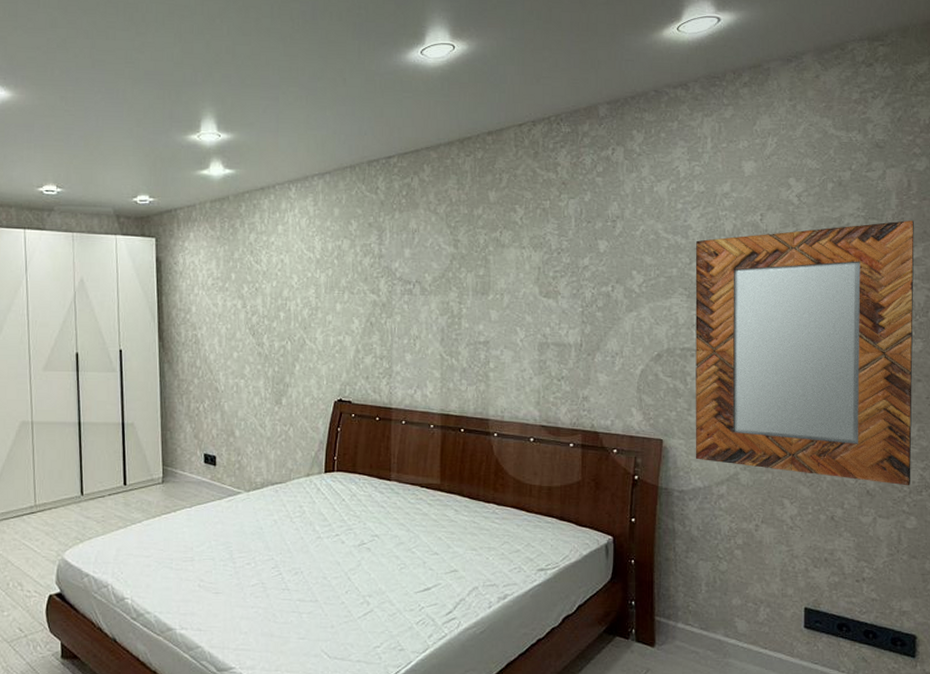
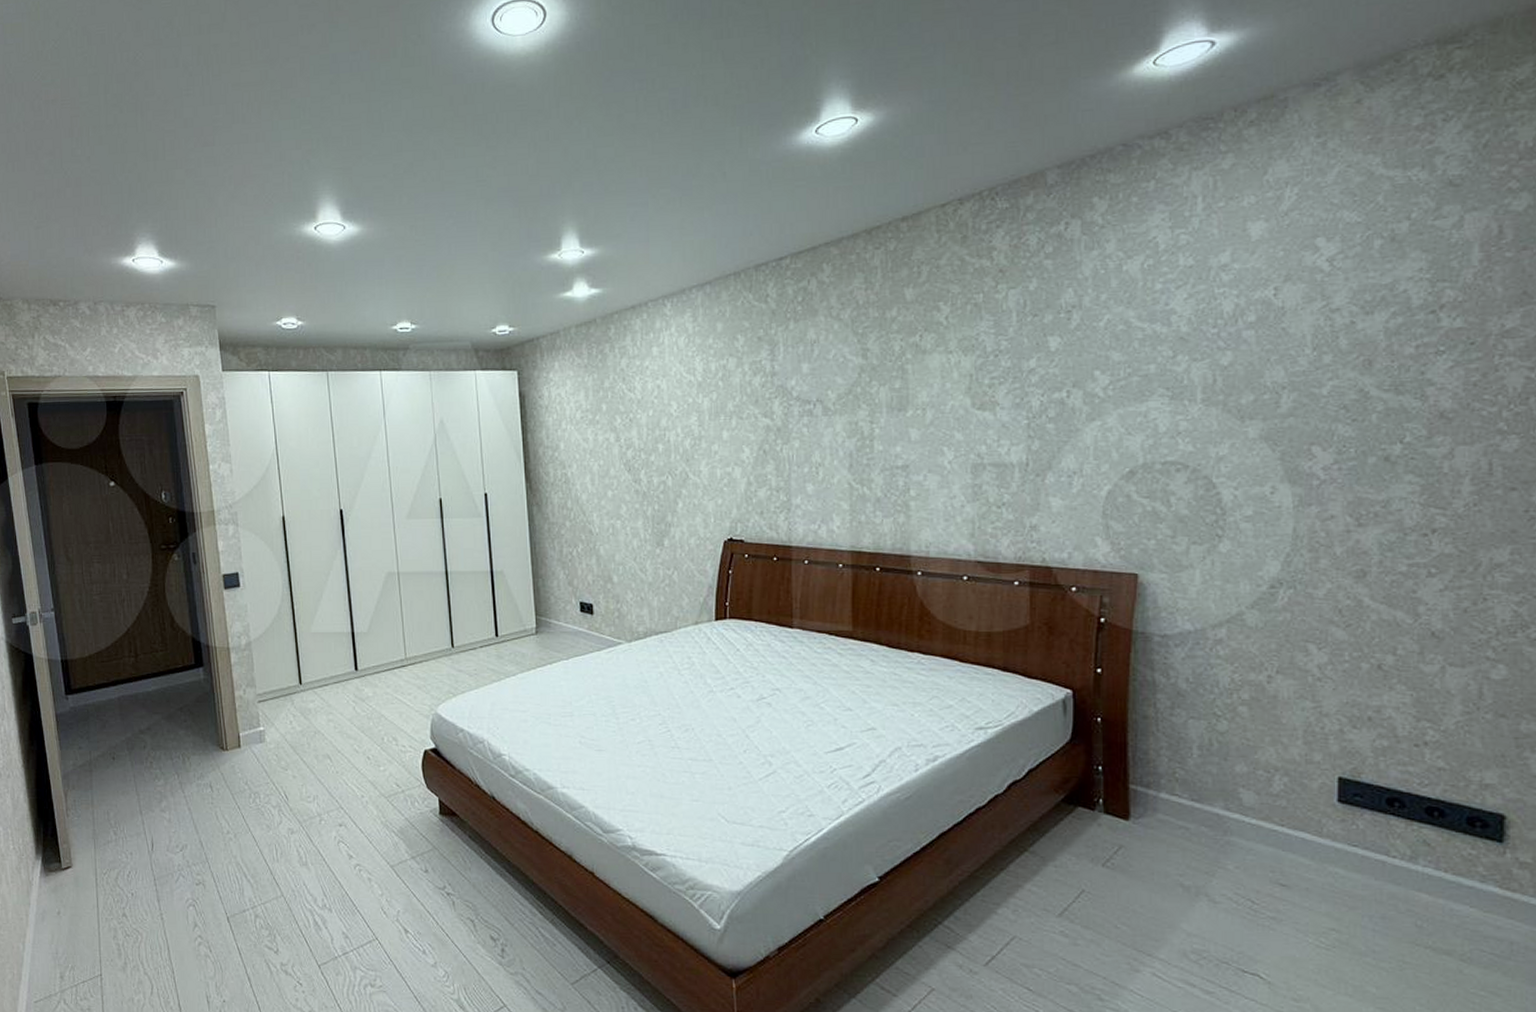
home mirror: present [695,220,914,486] -> none [1181,278,1508,626]

